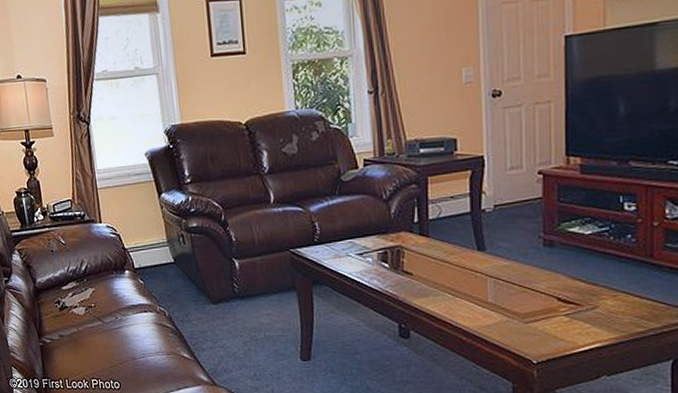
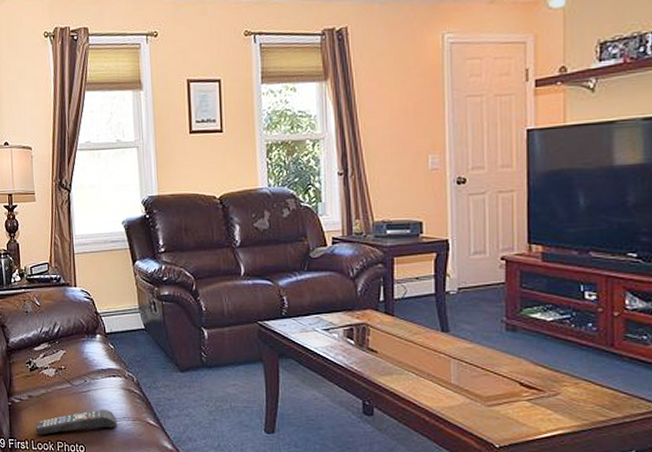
remote control: none [68,344,152,374] -> present [35,409,118,435]

